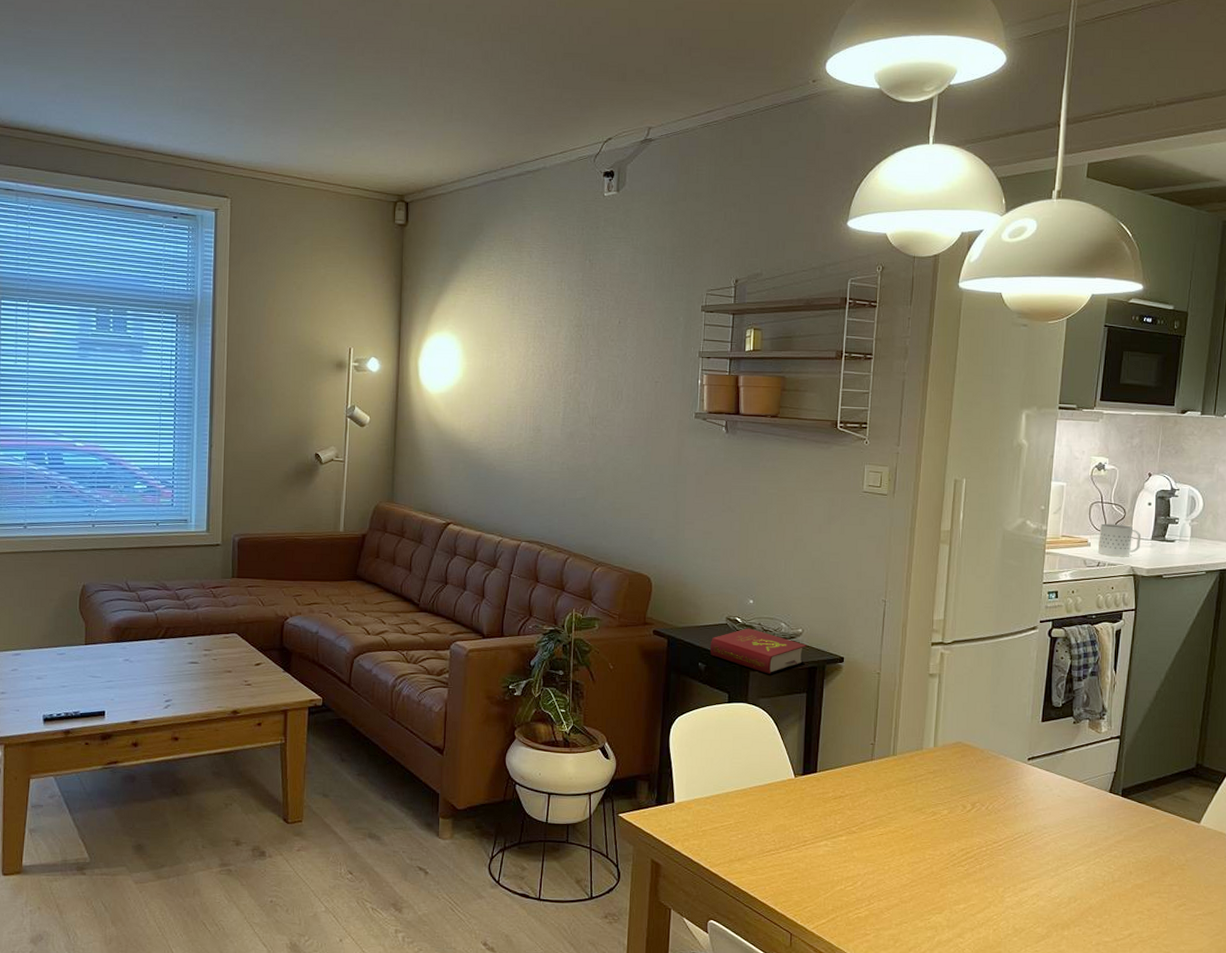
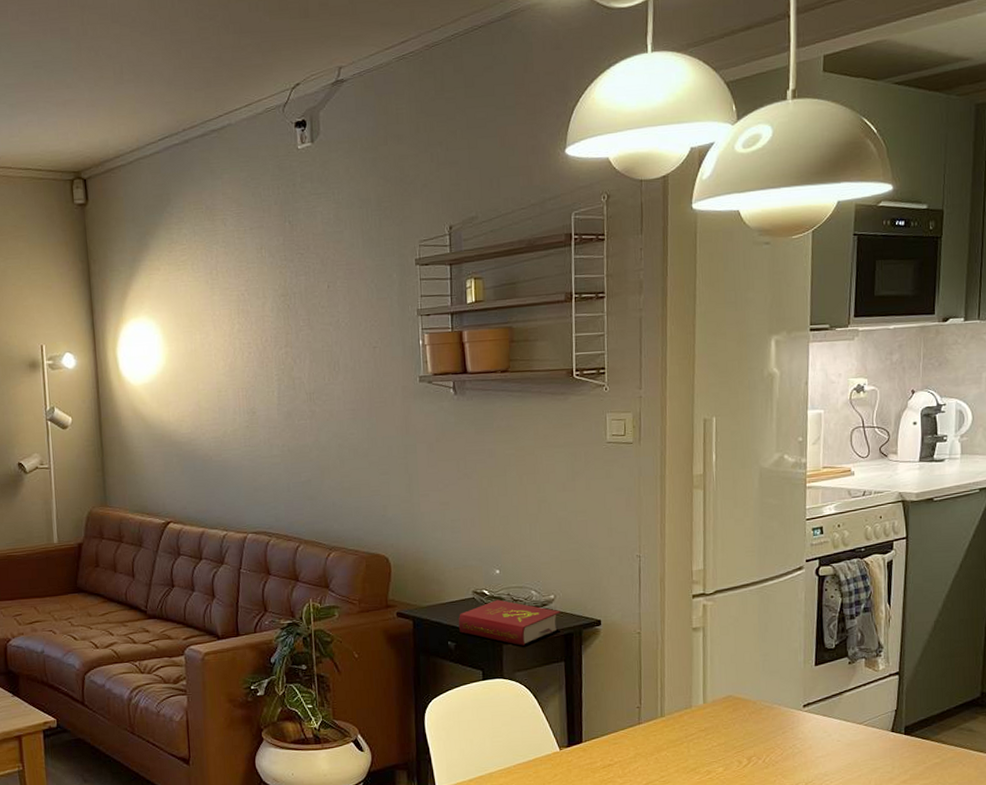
mug: present [1097,523,1141,557] -> none [862,448,908,484]

